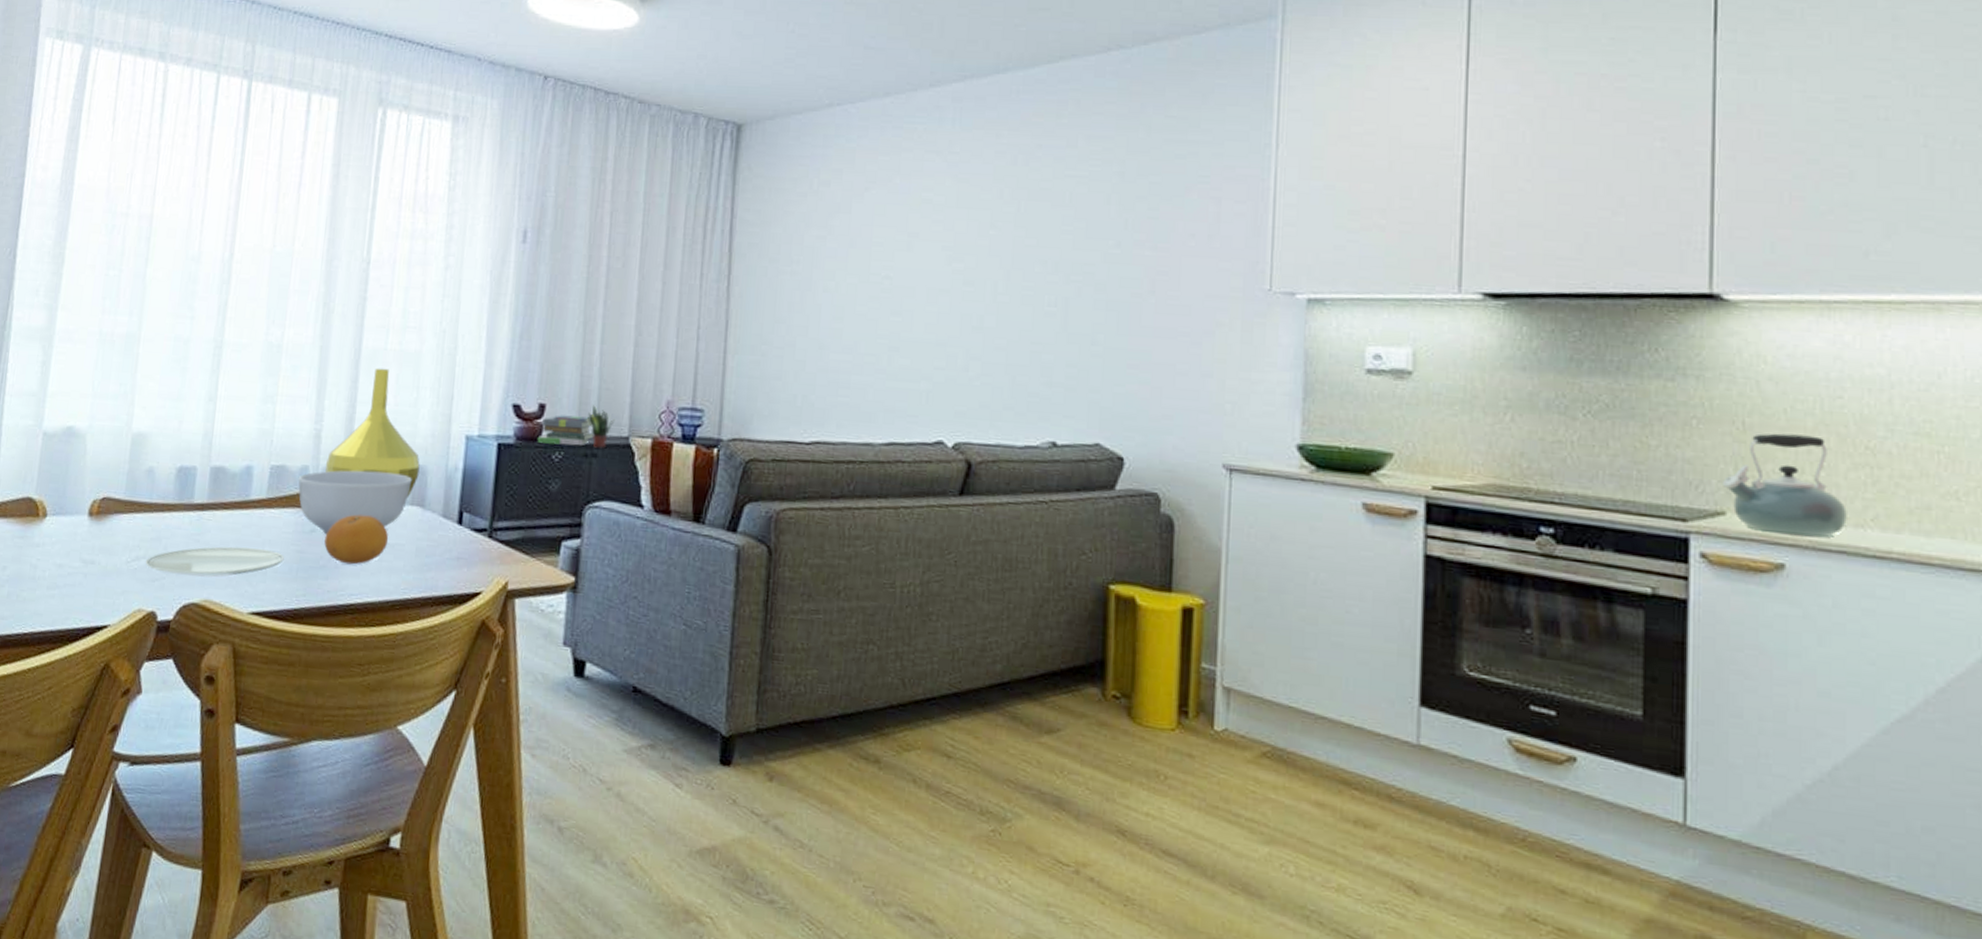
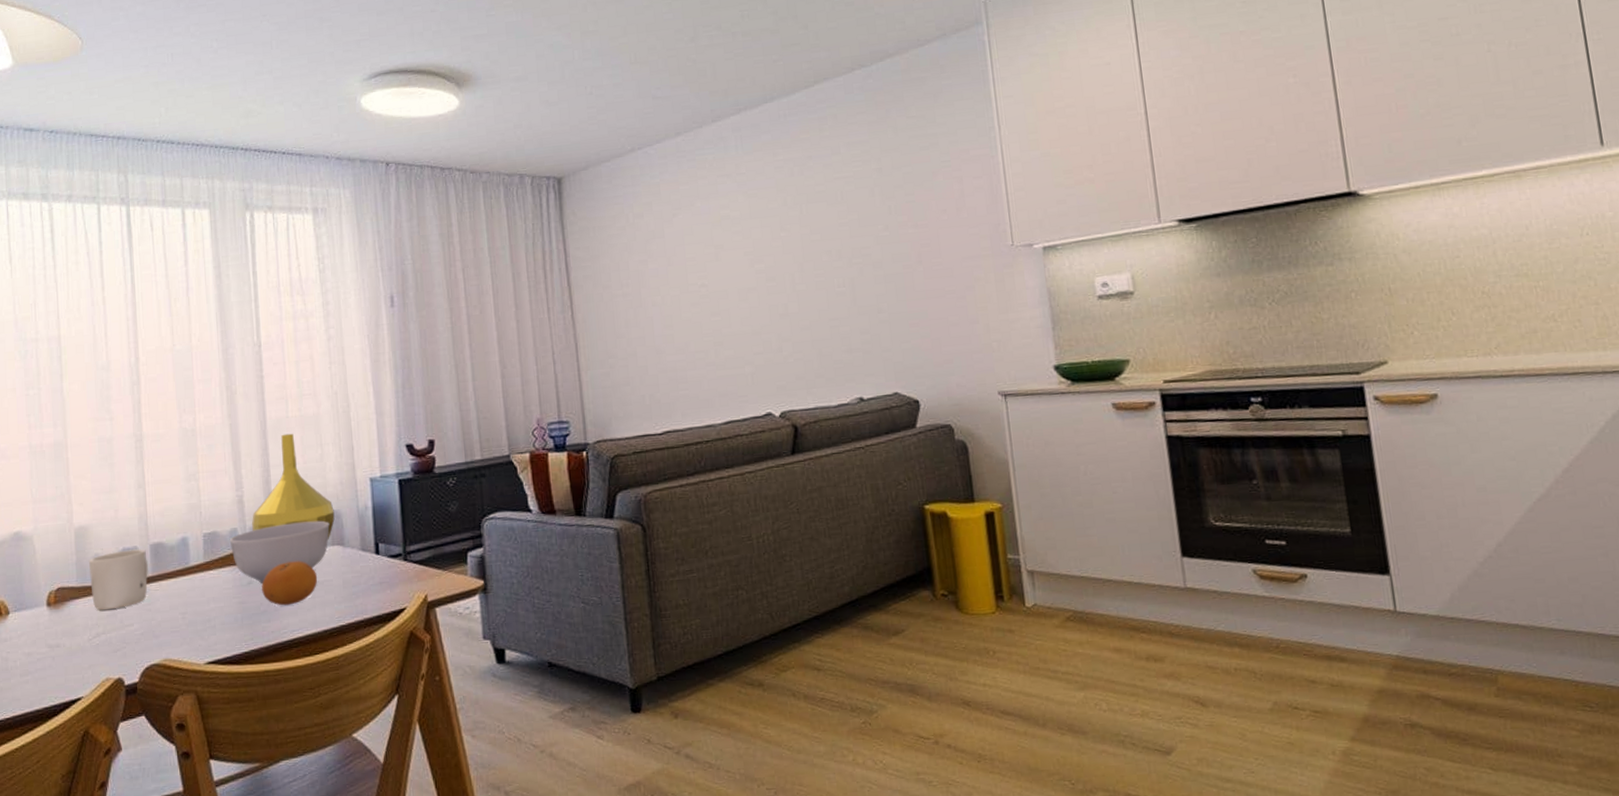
mug: none [138,468,205,533] -> present [88,549,148,611]
plate: present [145,546,284,578] -> none [105,606,229,643]
books: present [537,415,593,446] -> none [431,444,479,473]
potted plant: present [587,405,615,448] -> none [472,433,496,469]
kettle: present [1721,433,1847,538] -> none [1381,290,1478,372]

